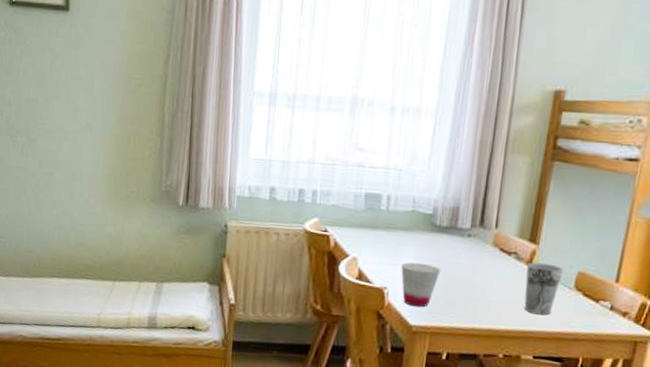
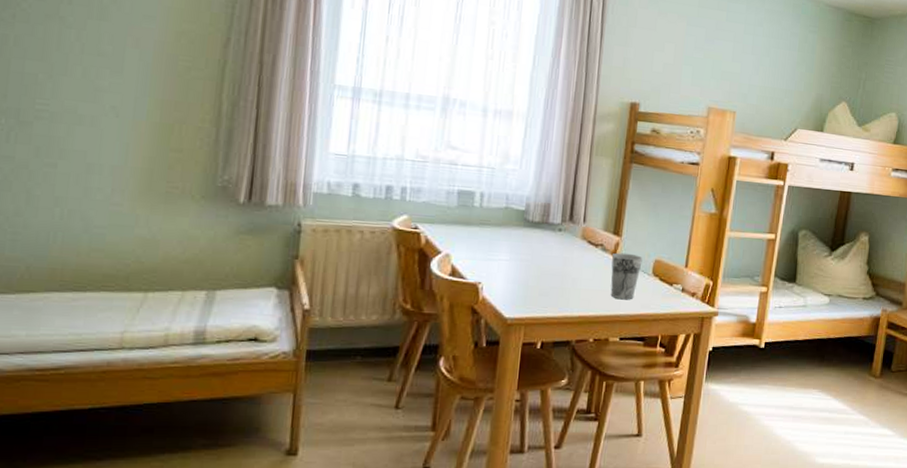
cup: present [401,262,441,307] -> none [495,256,535,300]

